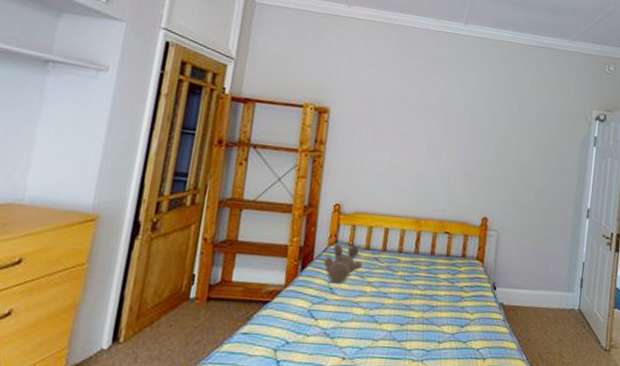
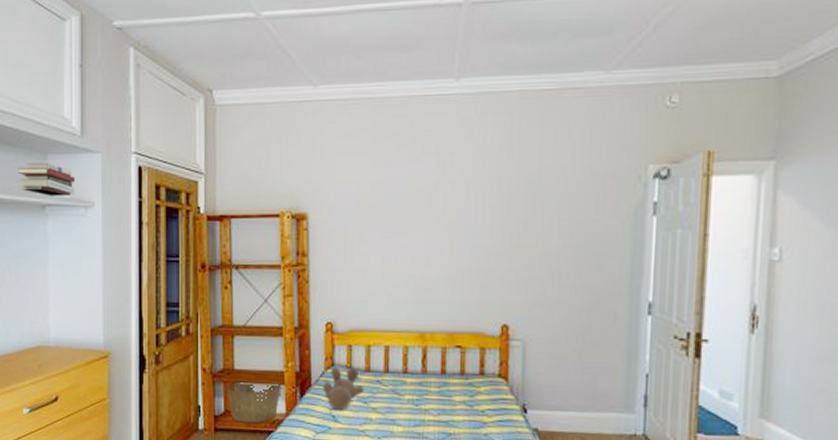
books: none [20,16,92,56] -> present [18,162,76,196]
basket: none [226,253,284,294] -> present [227,381,281,424]

